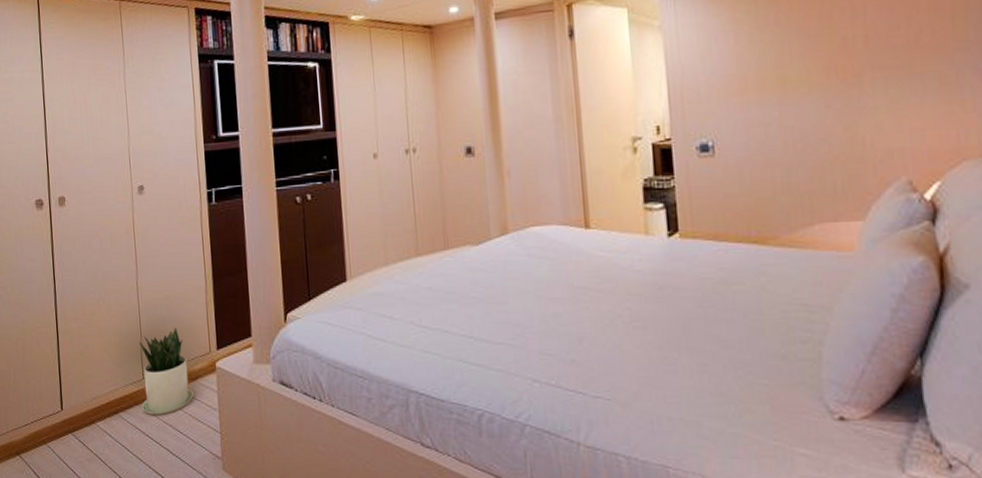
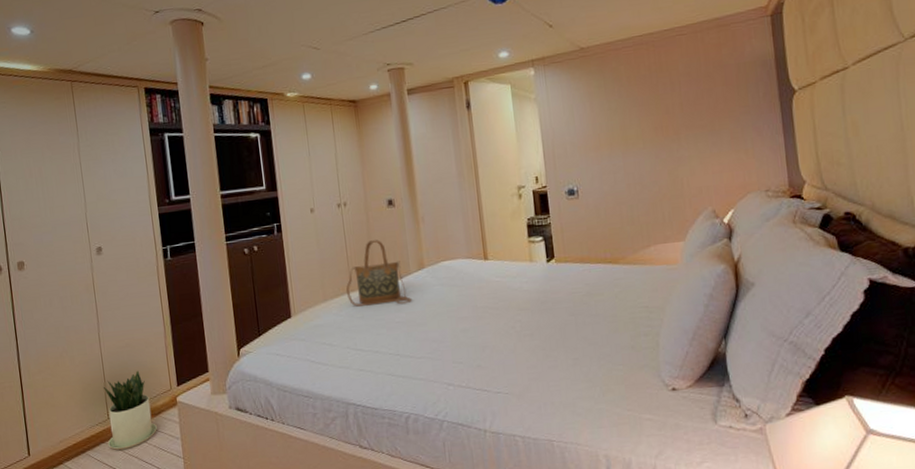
handbag: none [411,195,492,276] -> present [345,240,413,307]

